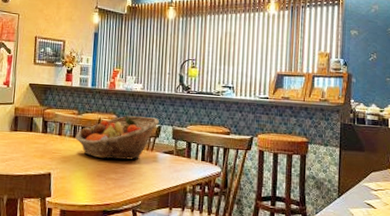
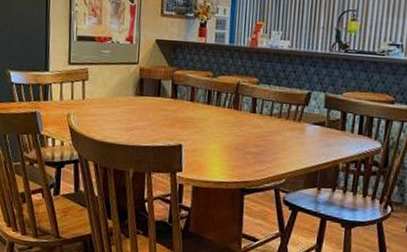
fruit basket: present [75,116,159,160] -> none [210,79,309,132]

